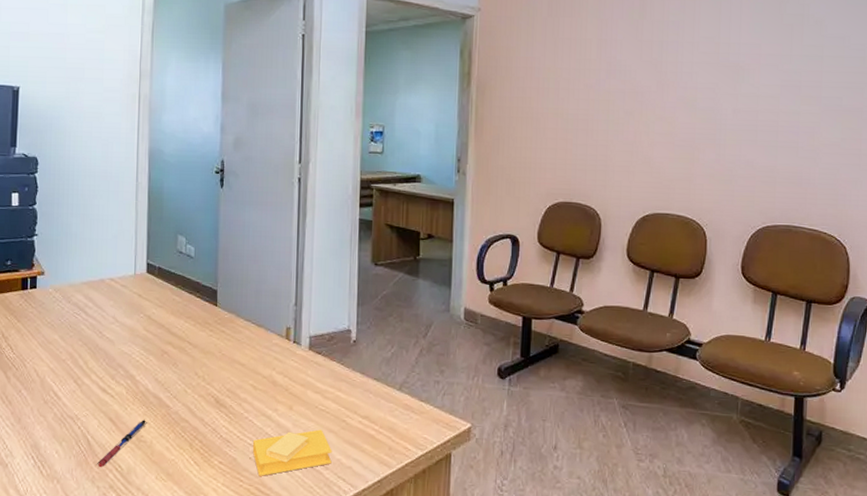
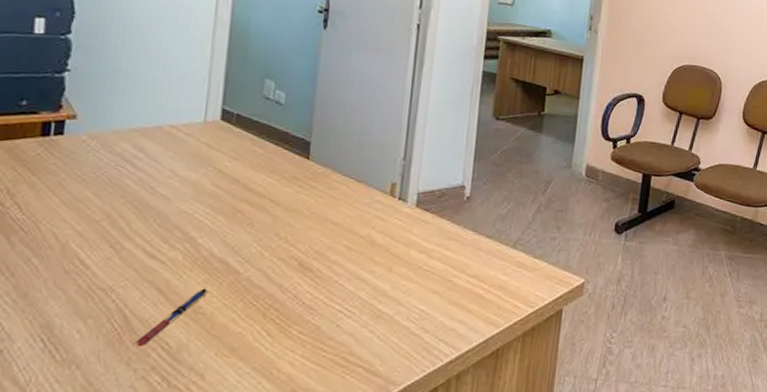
sticky notes: present [252,429,332,476] -> none [341,291,435,344]

